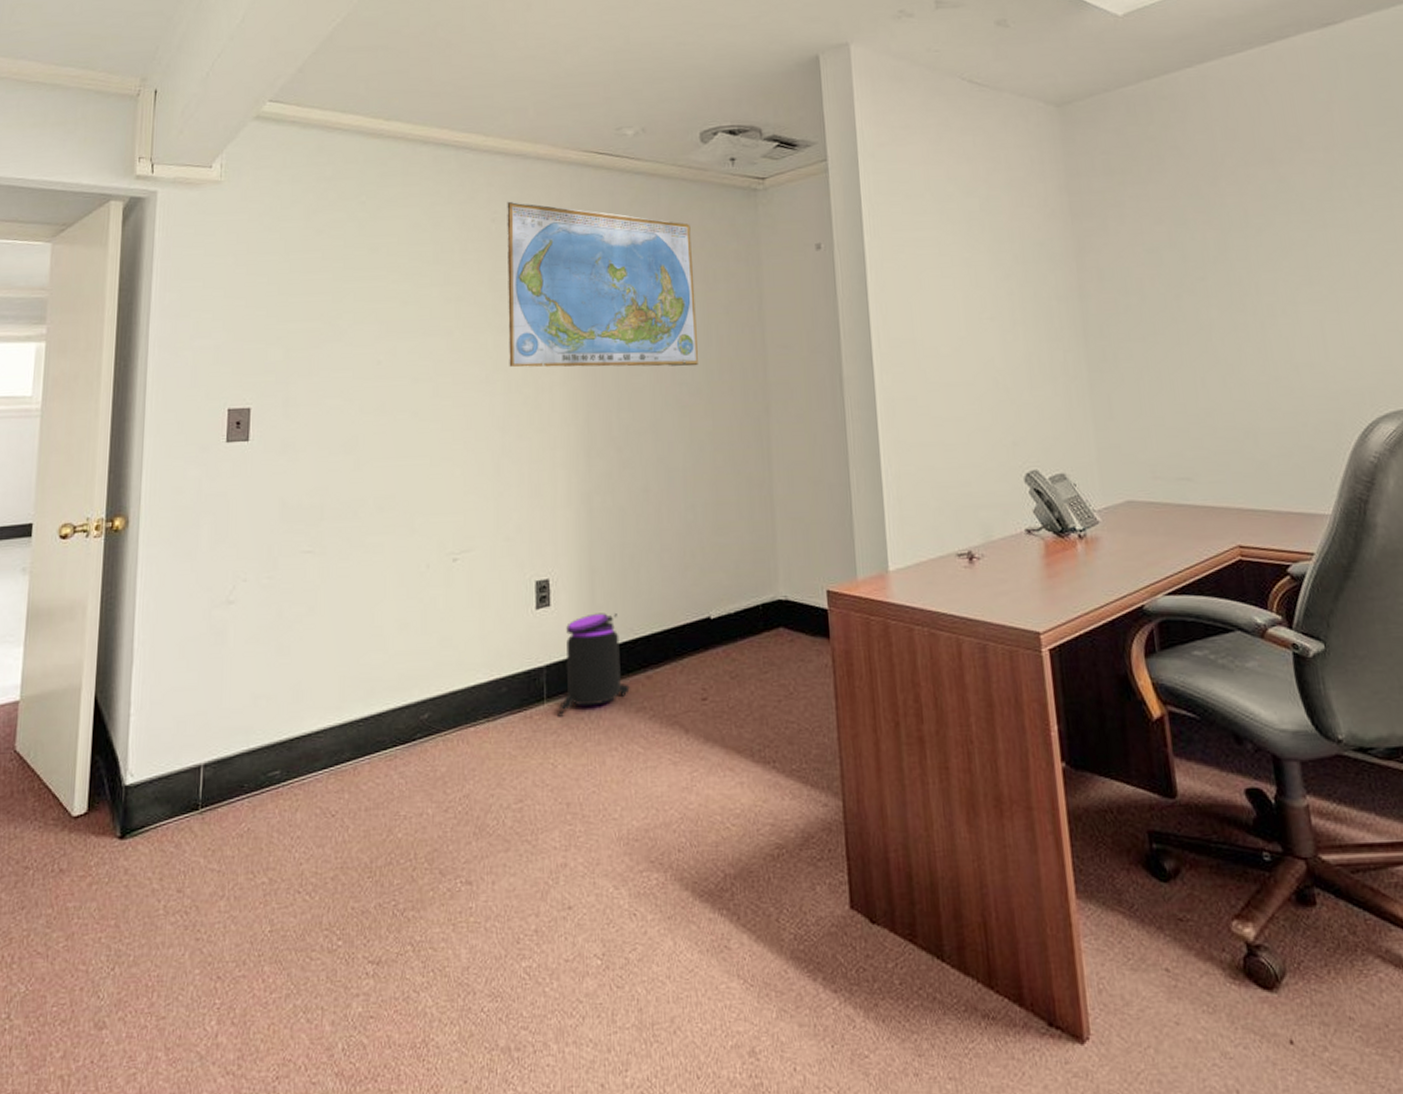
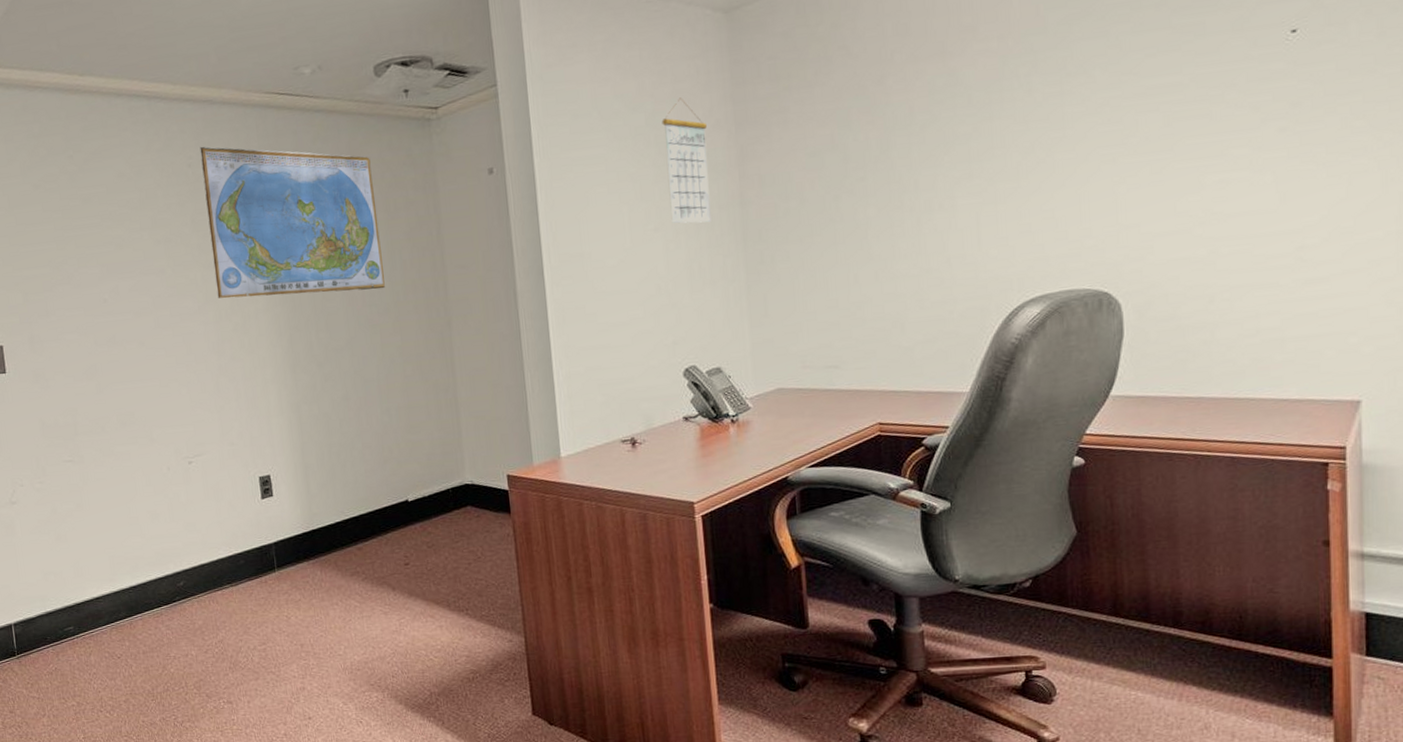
trash can: present [558,613,630,717] -> none [287,500,345,581]
calendar: none [996,185,1050,314] -> present [661,97,711,224]

